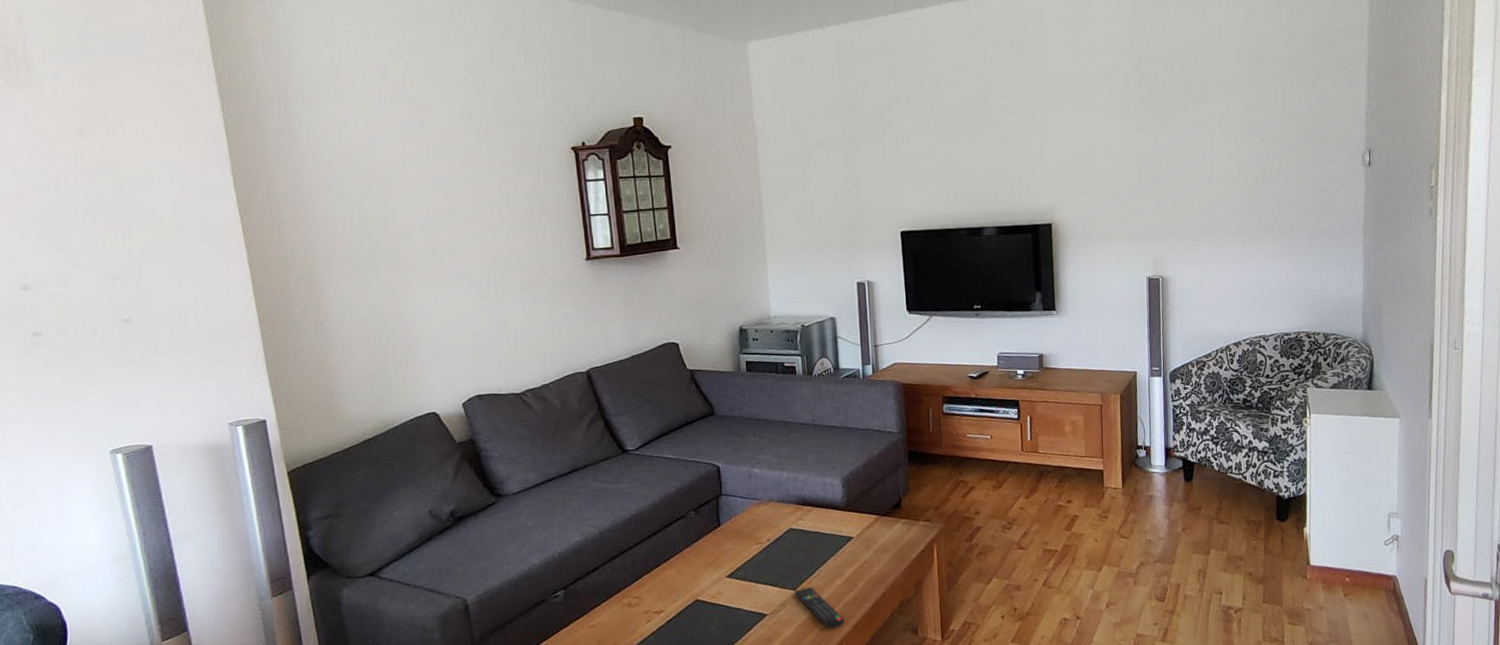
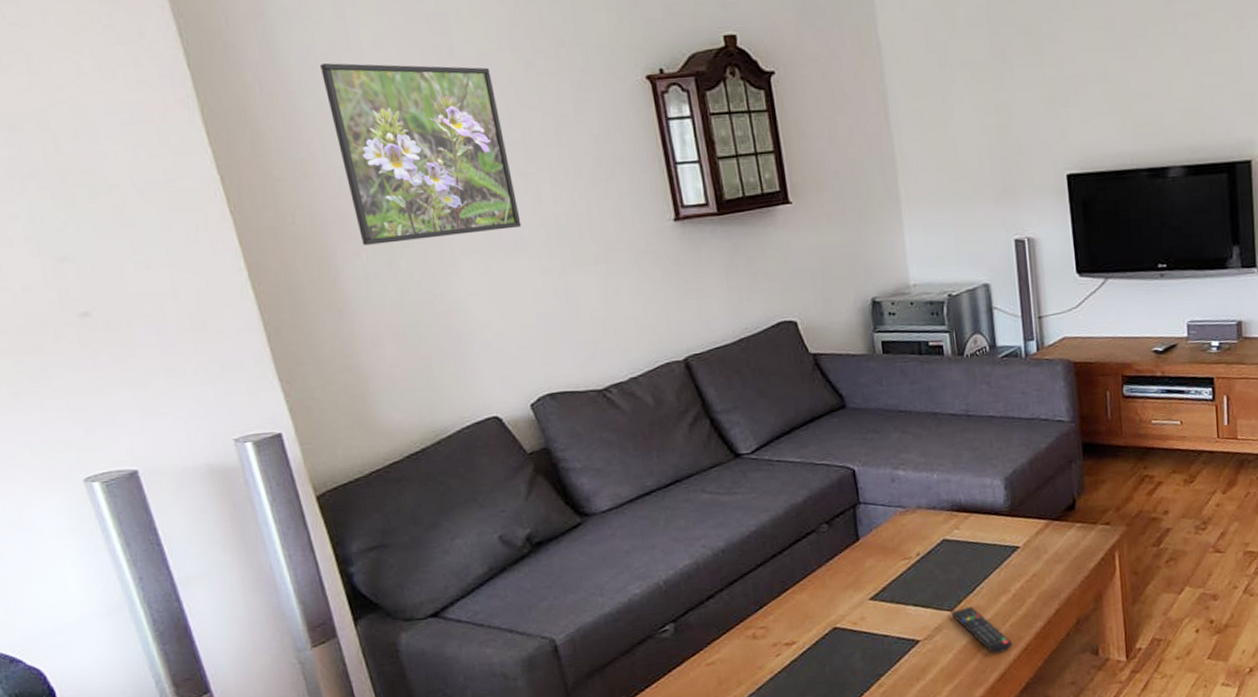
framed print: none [324,132,467,273] -> present [320,62,522,245]

